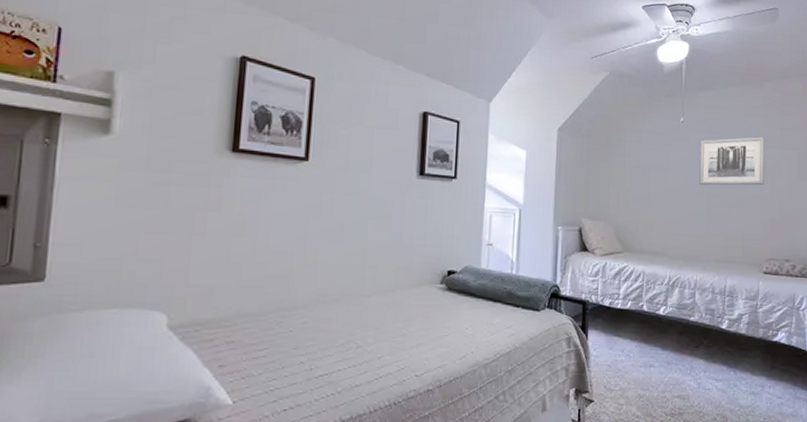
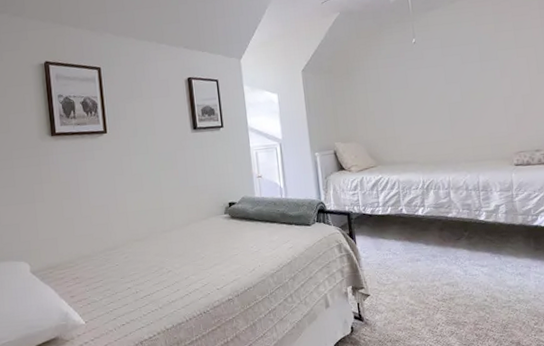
wall art: present [699,136,765,186] -> none [434,41,504,96]

